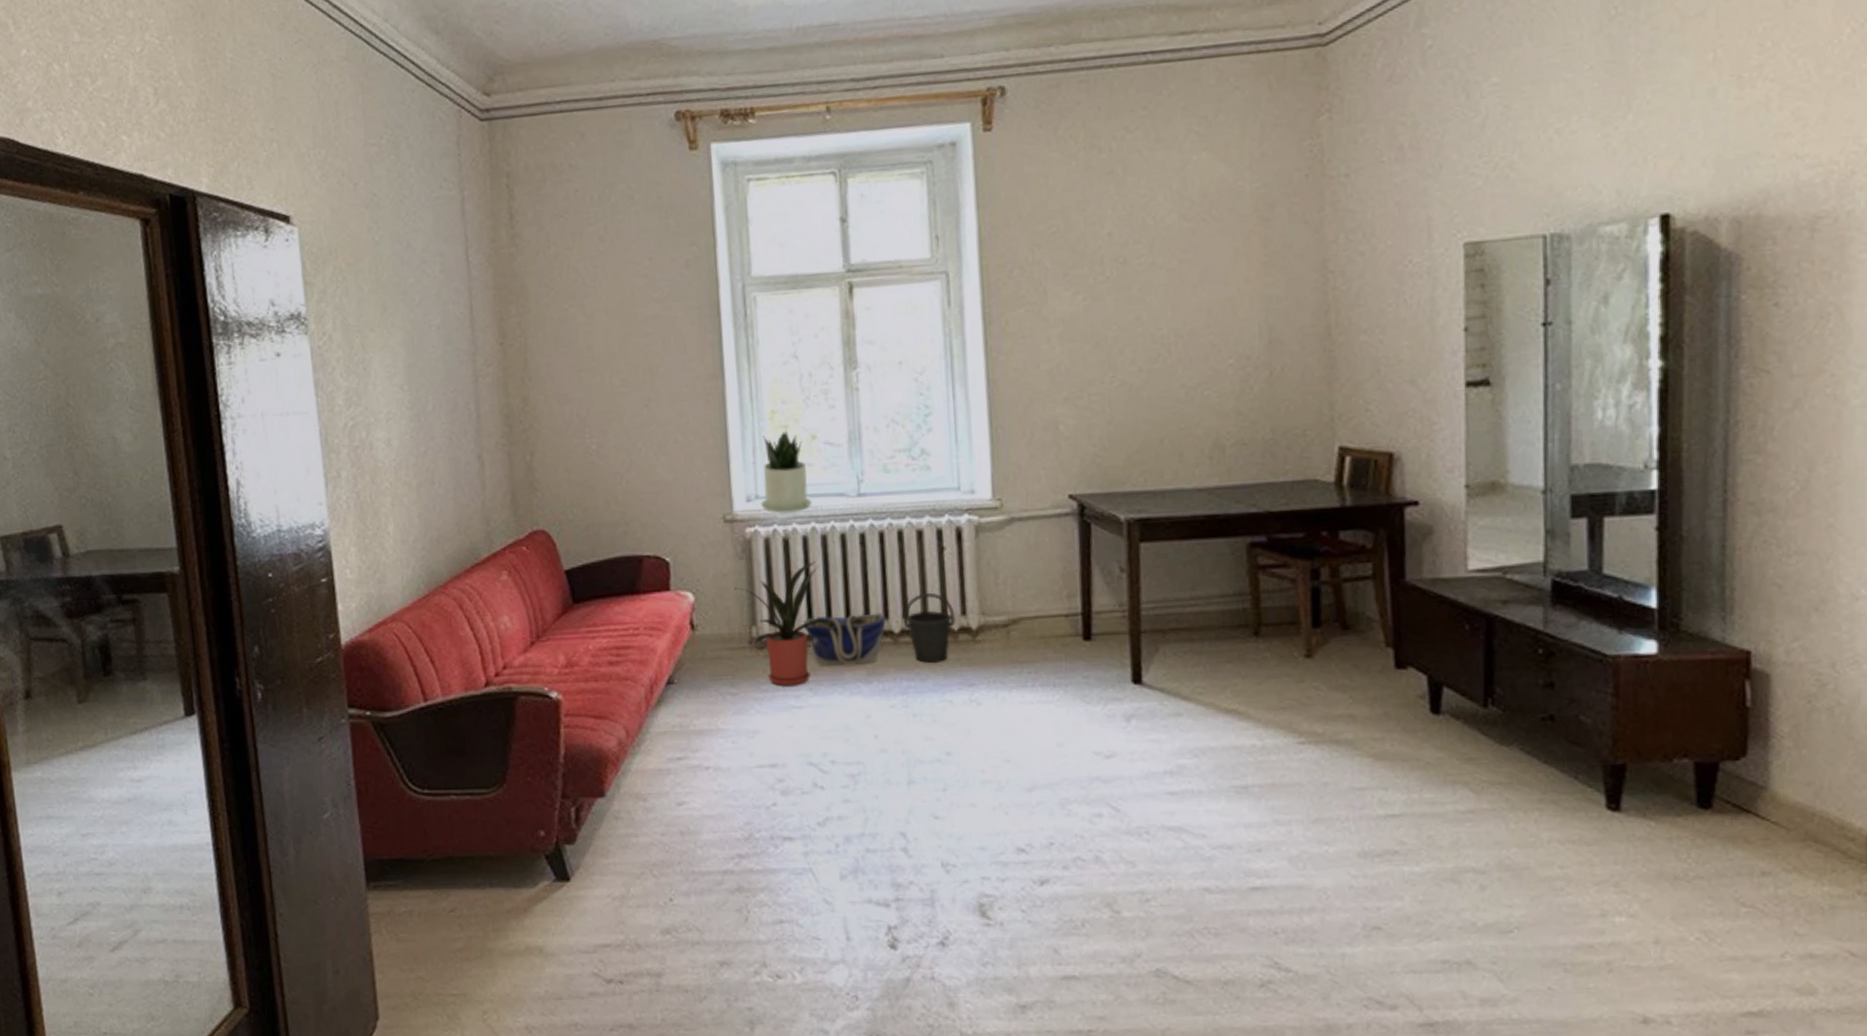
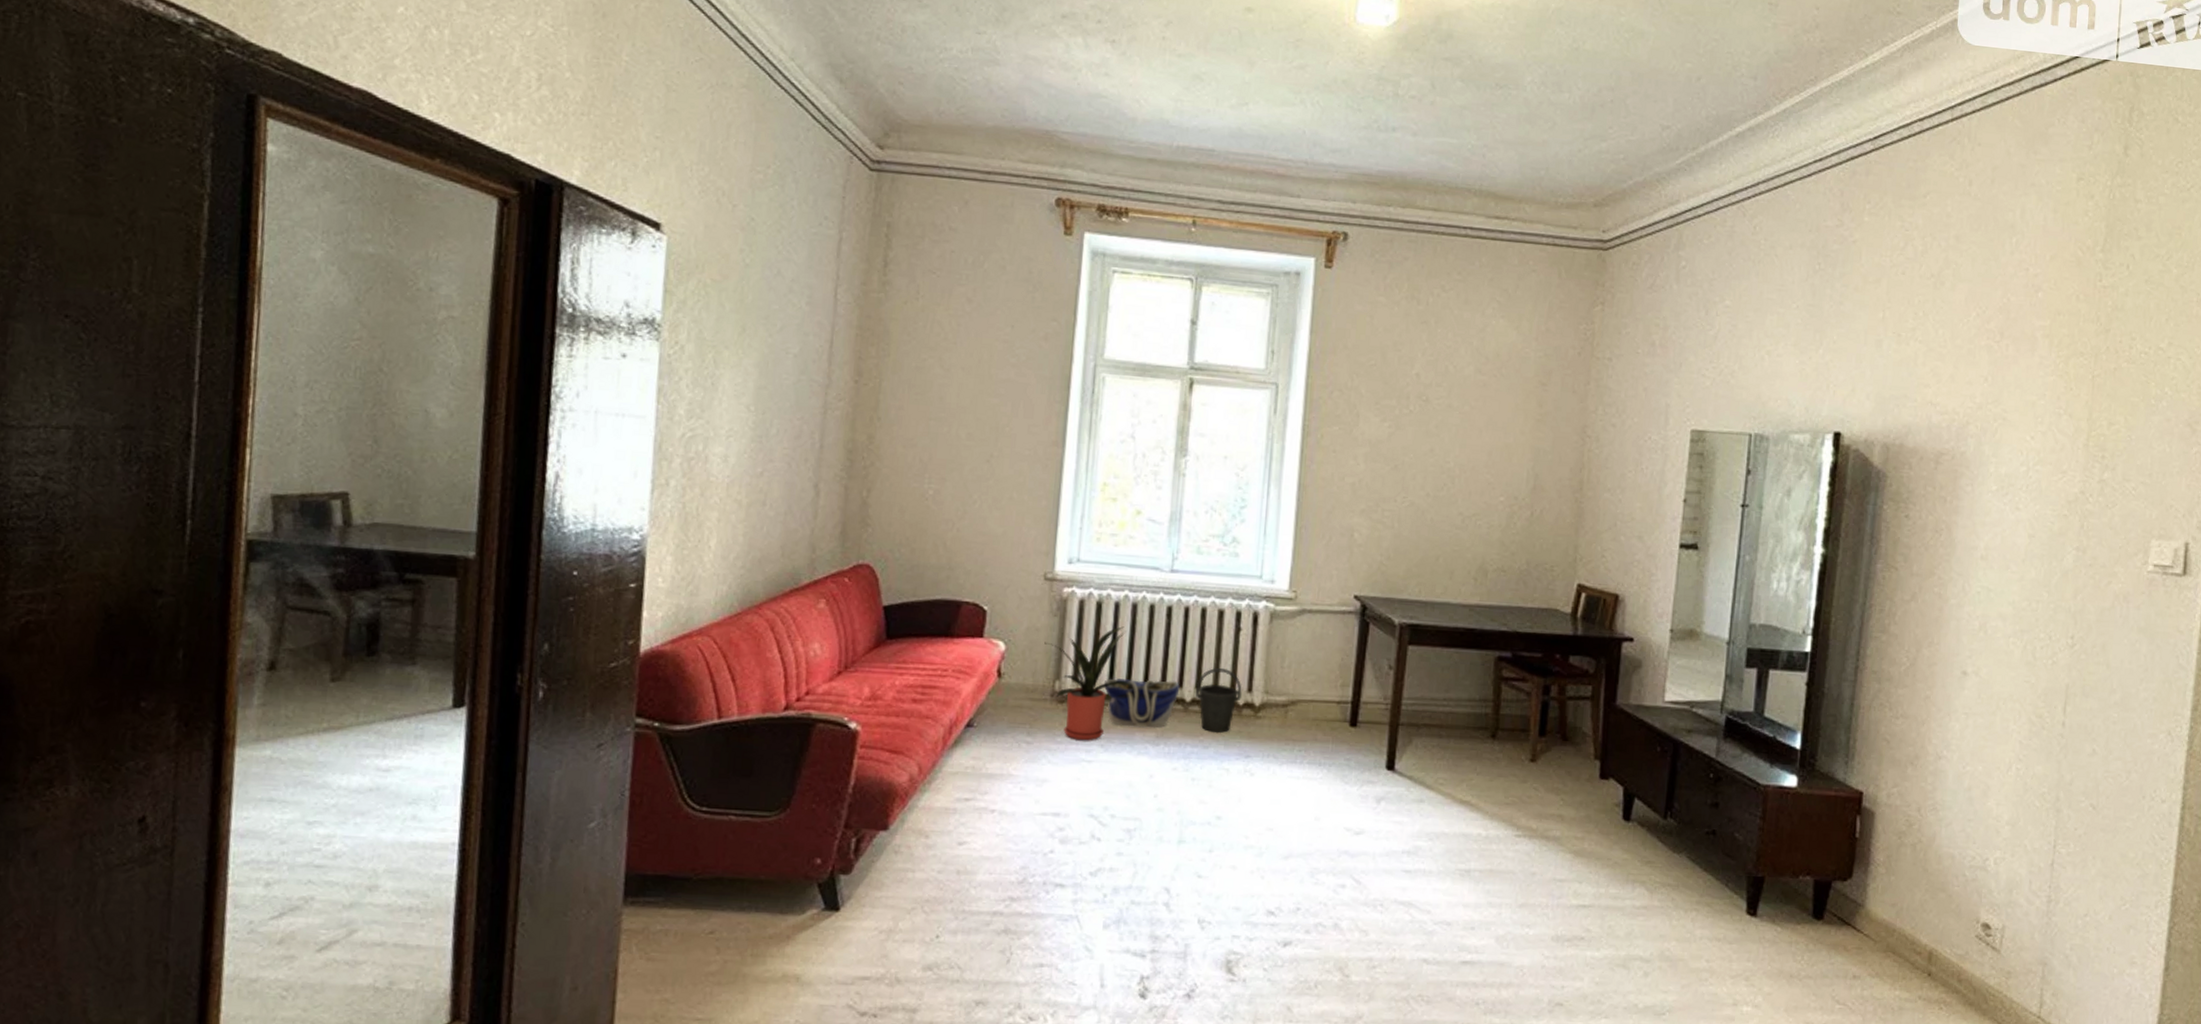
planter: present [761,430,812,514] -> none [1081,503,1129,580]

